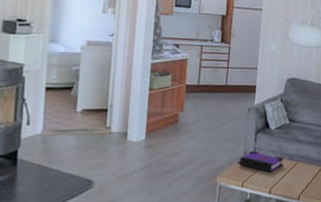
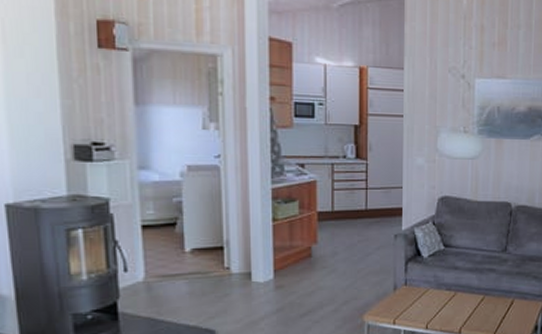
board game: present [236,150,284,173] -> none [385,283,440,307]

